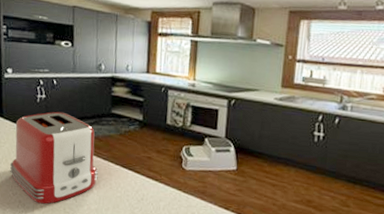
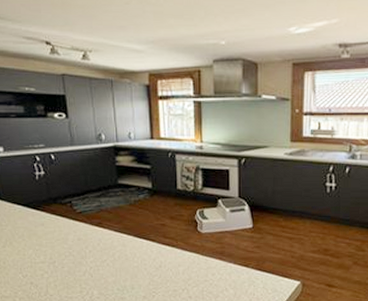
toaster: present [9,111,98,205] -> none [15,187,112,283]

